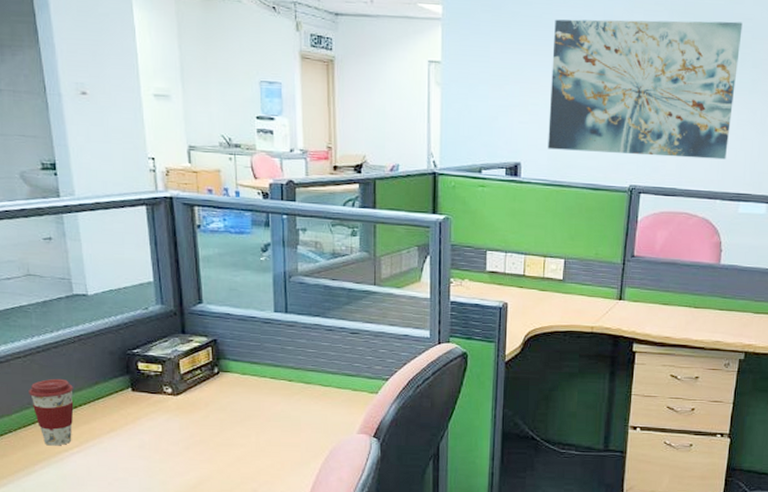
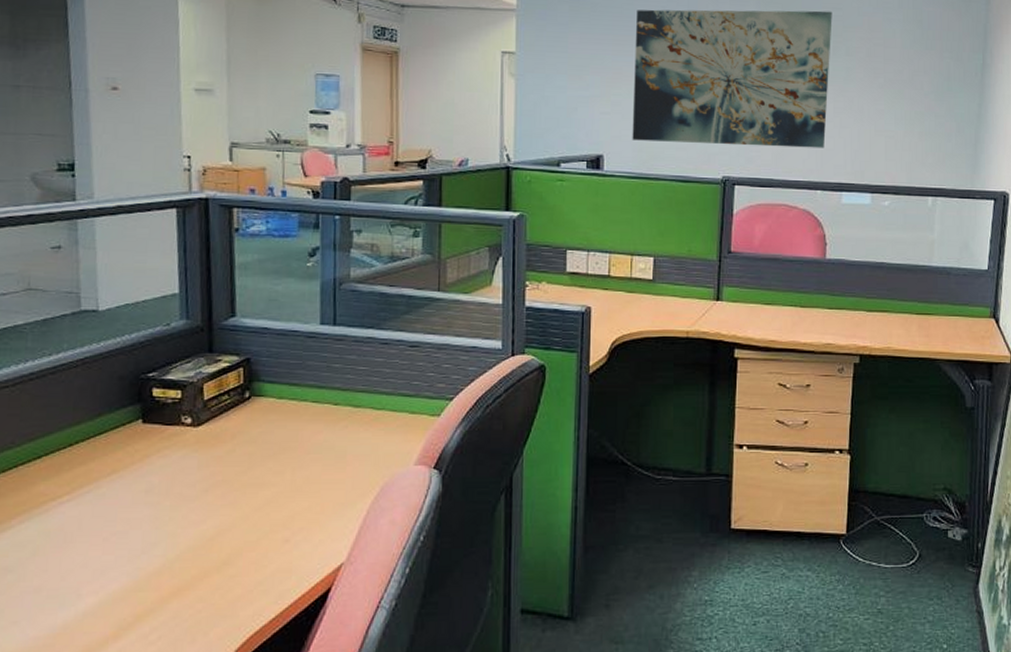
coffee cup: present [29,378,74,446] -> none [14,410,70,494]

